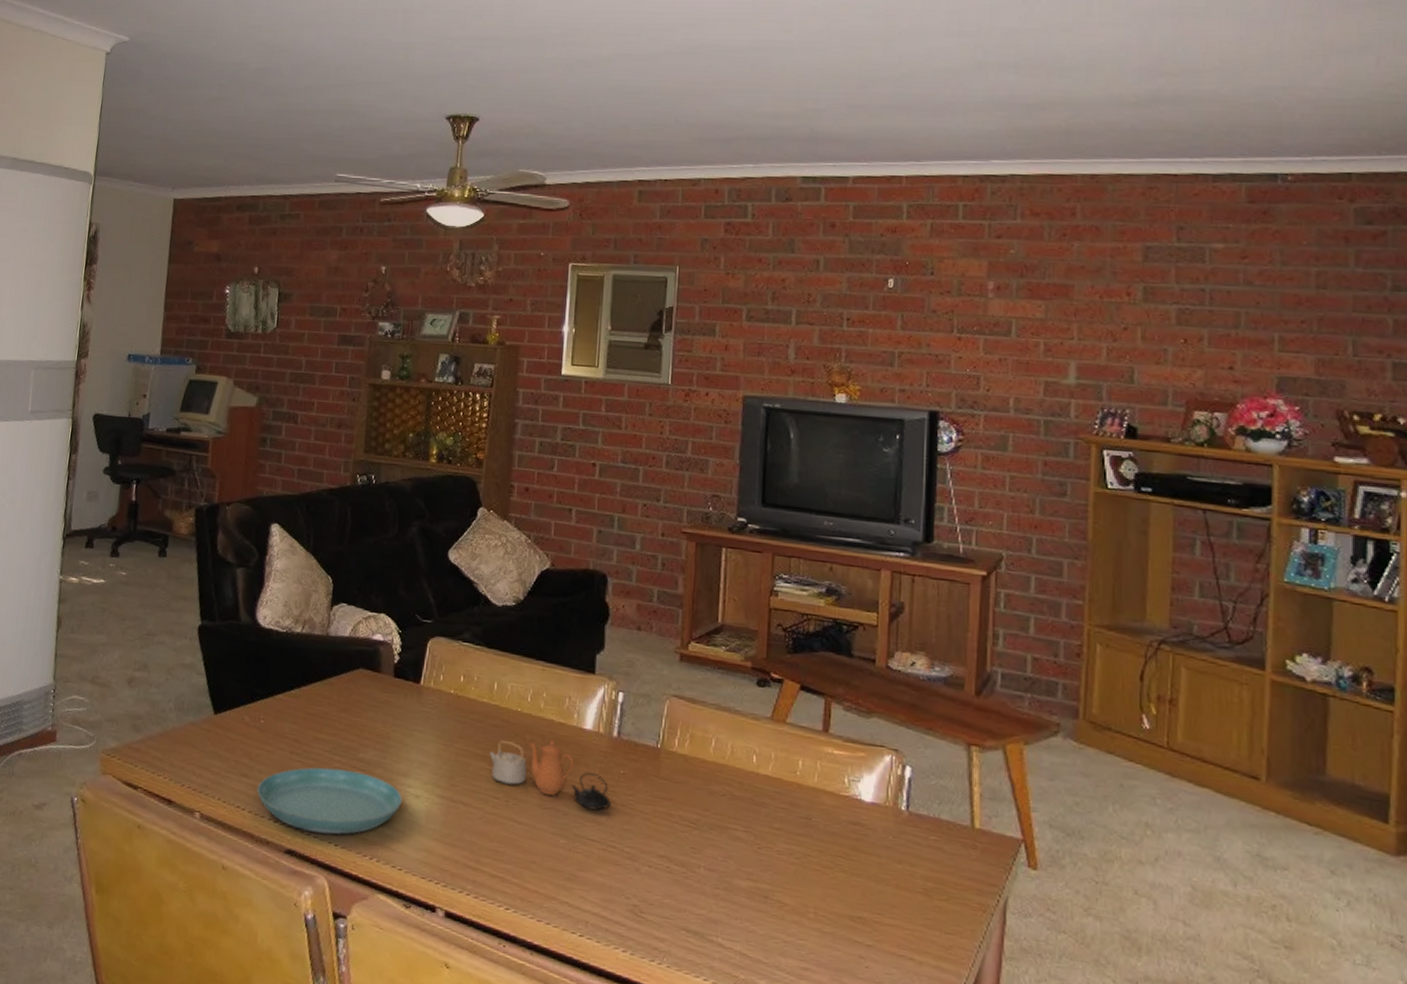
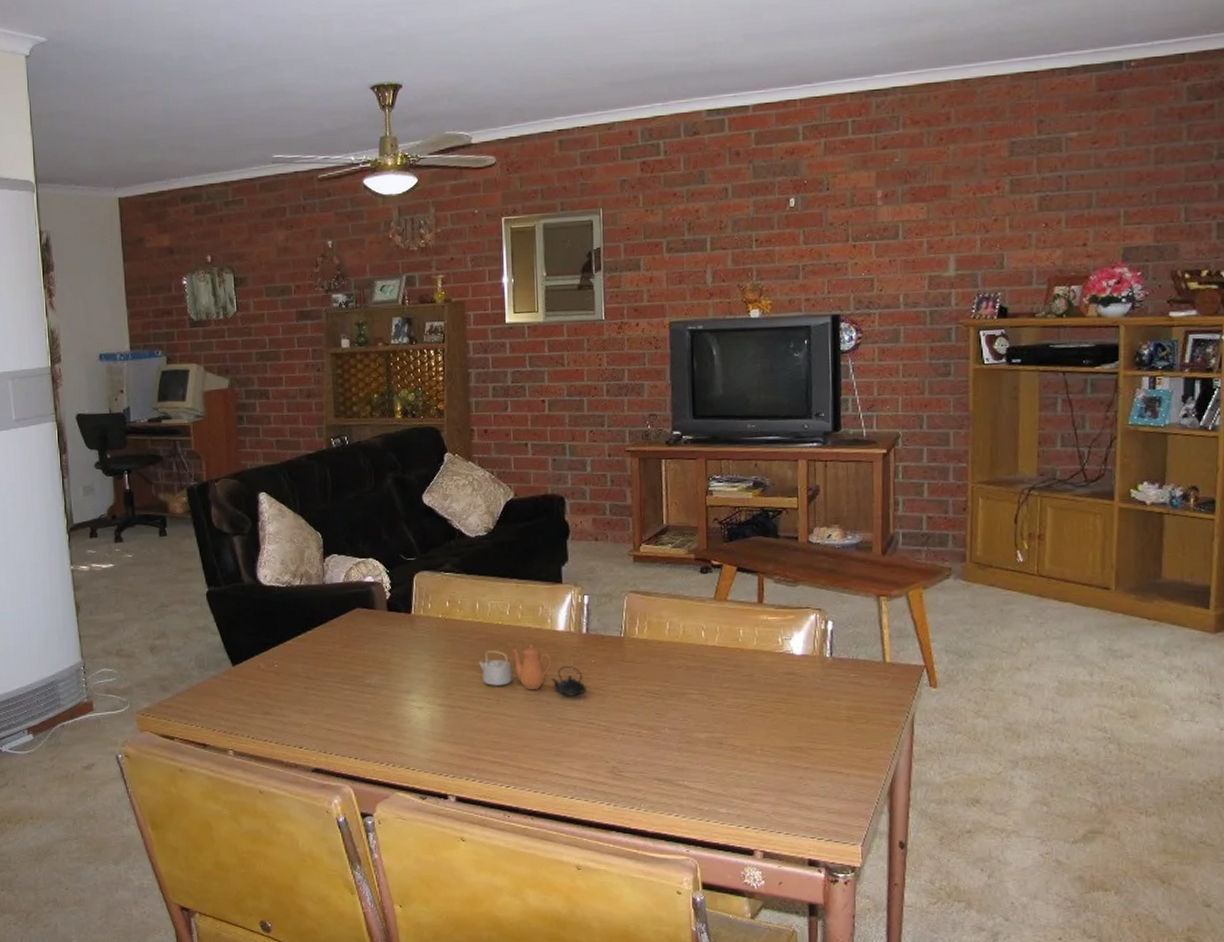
saucer: present [257,767,403,835] -> none [280,695,409,751]

